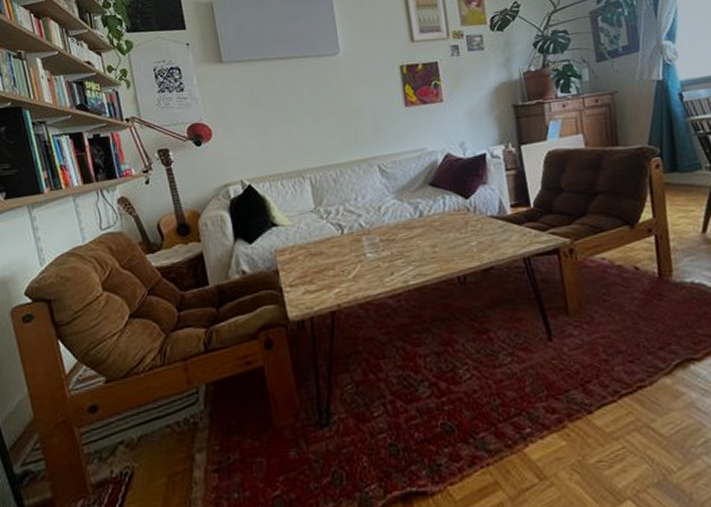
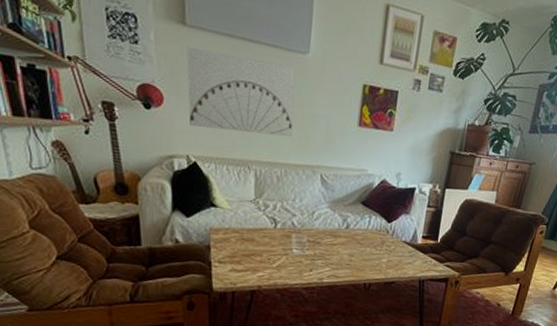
wall art: none [227,69,339,152] -> present [186,47,296,137]

